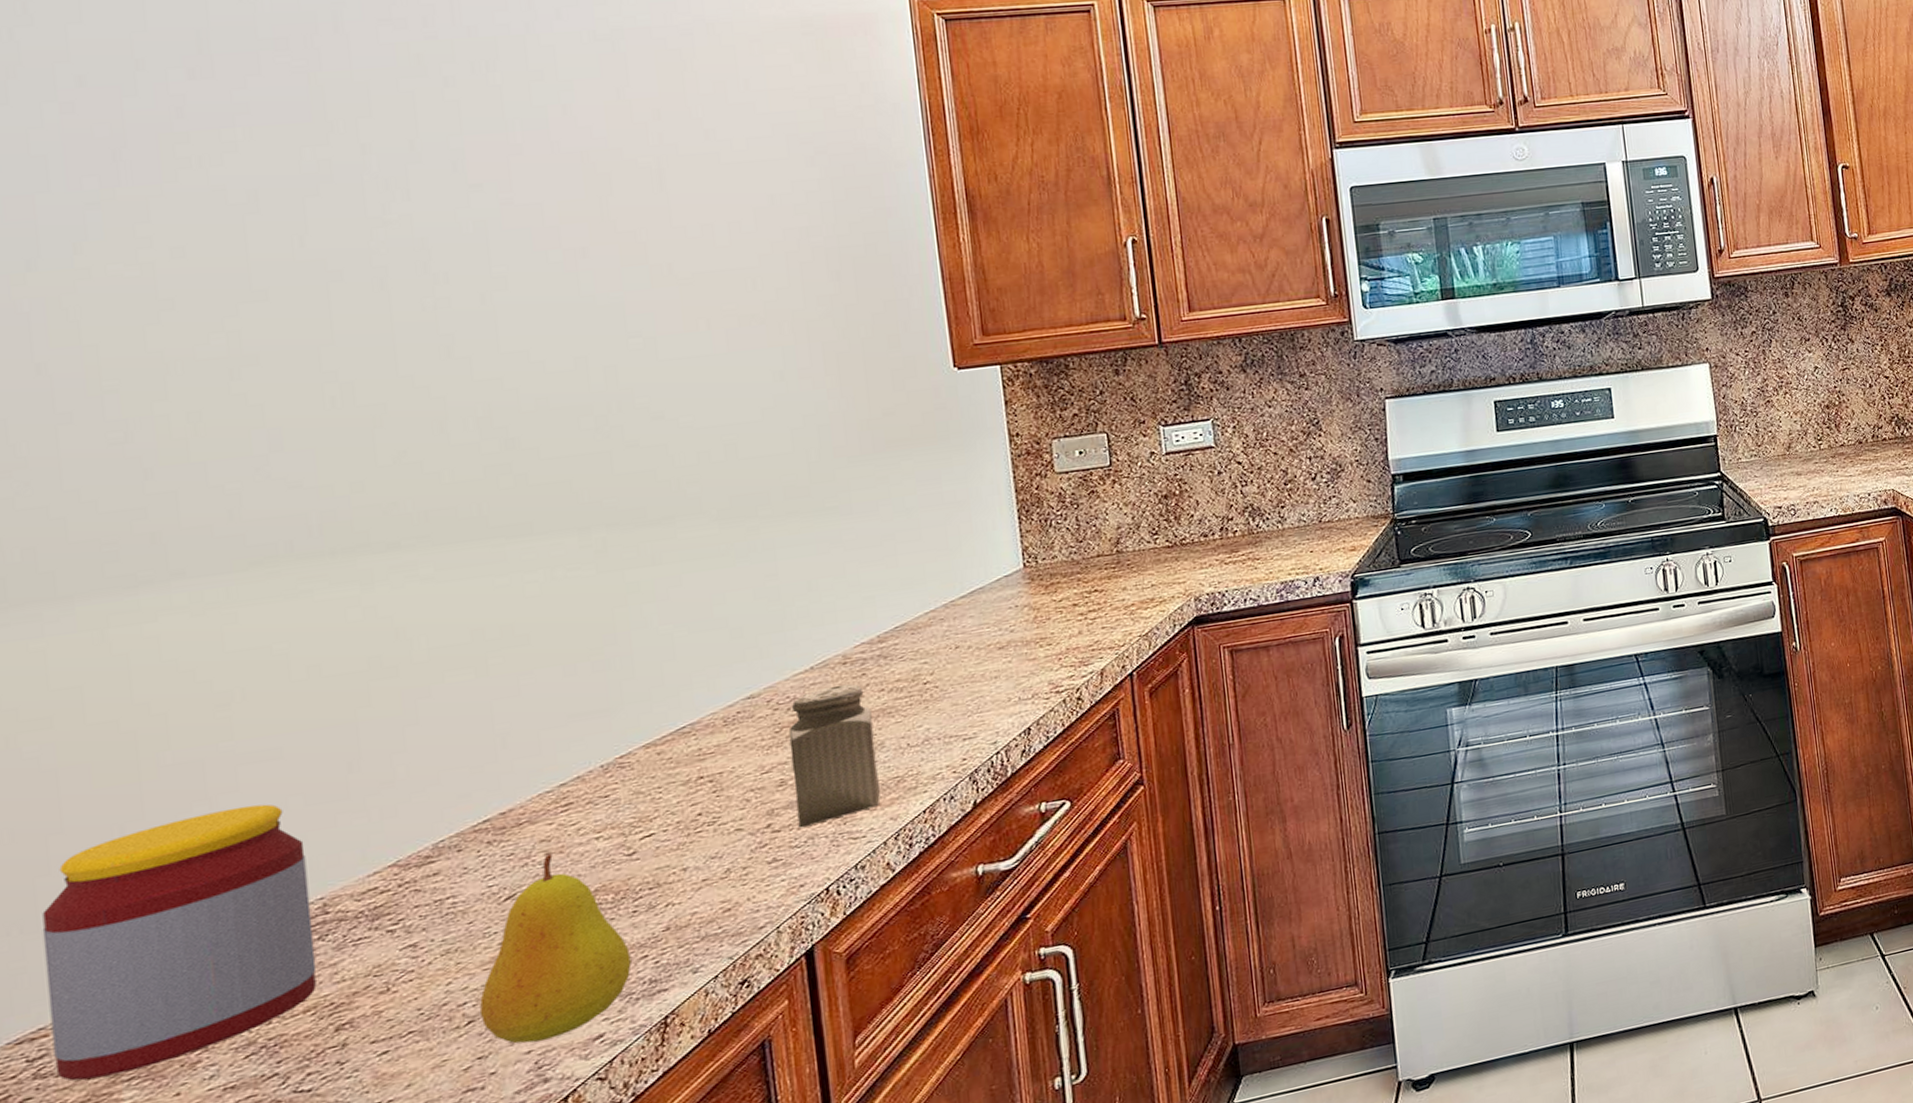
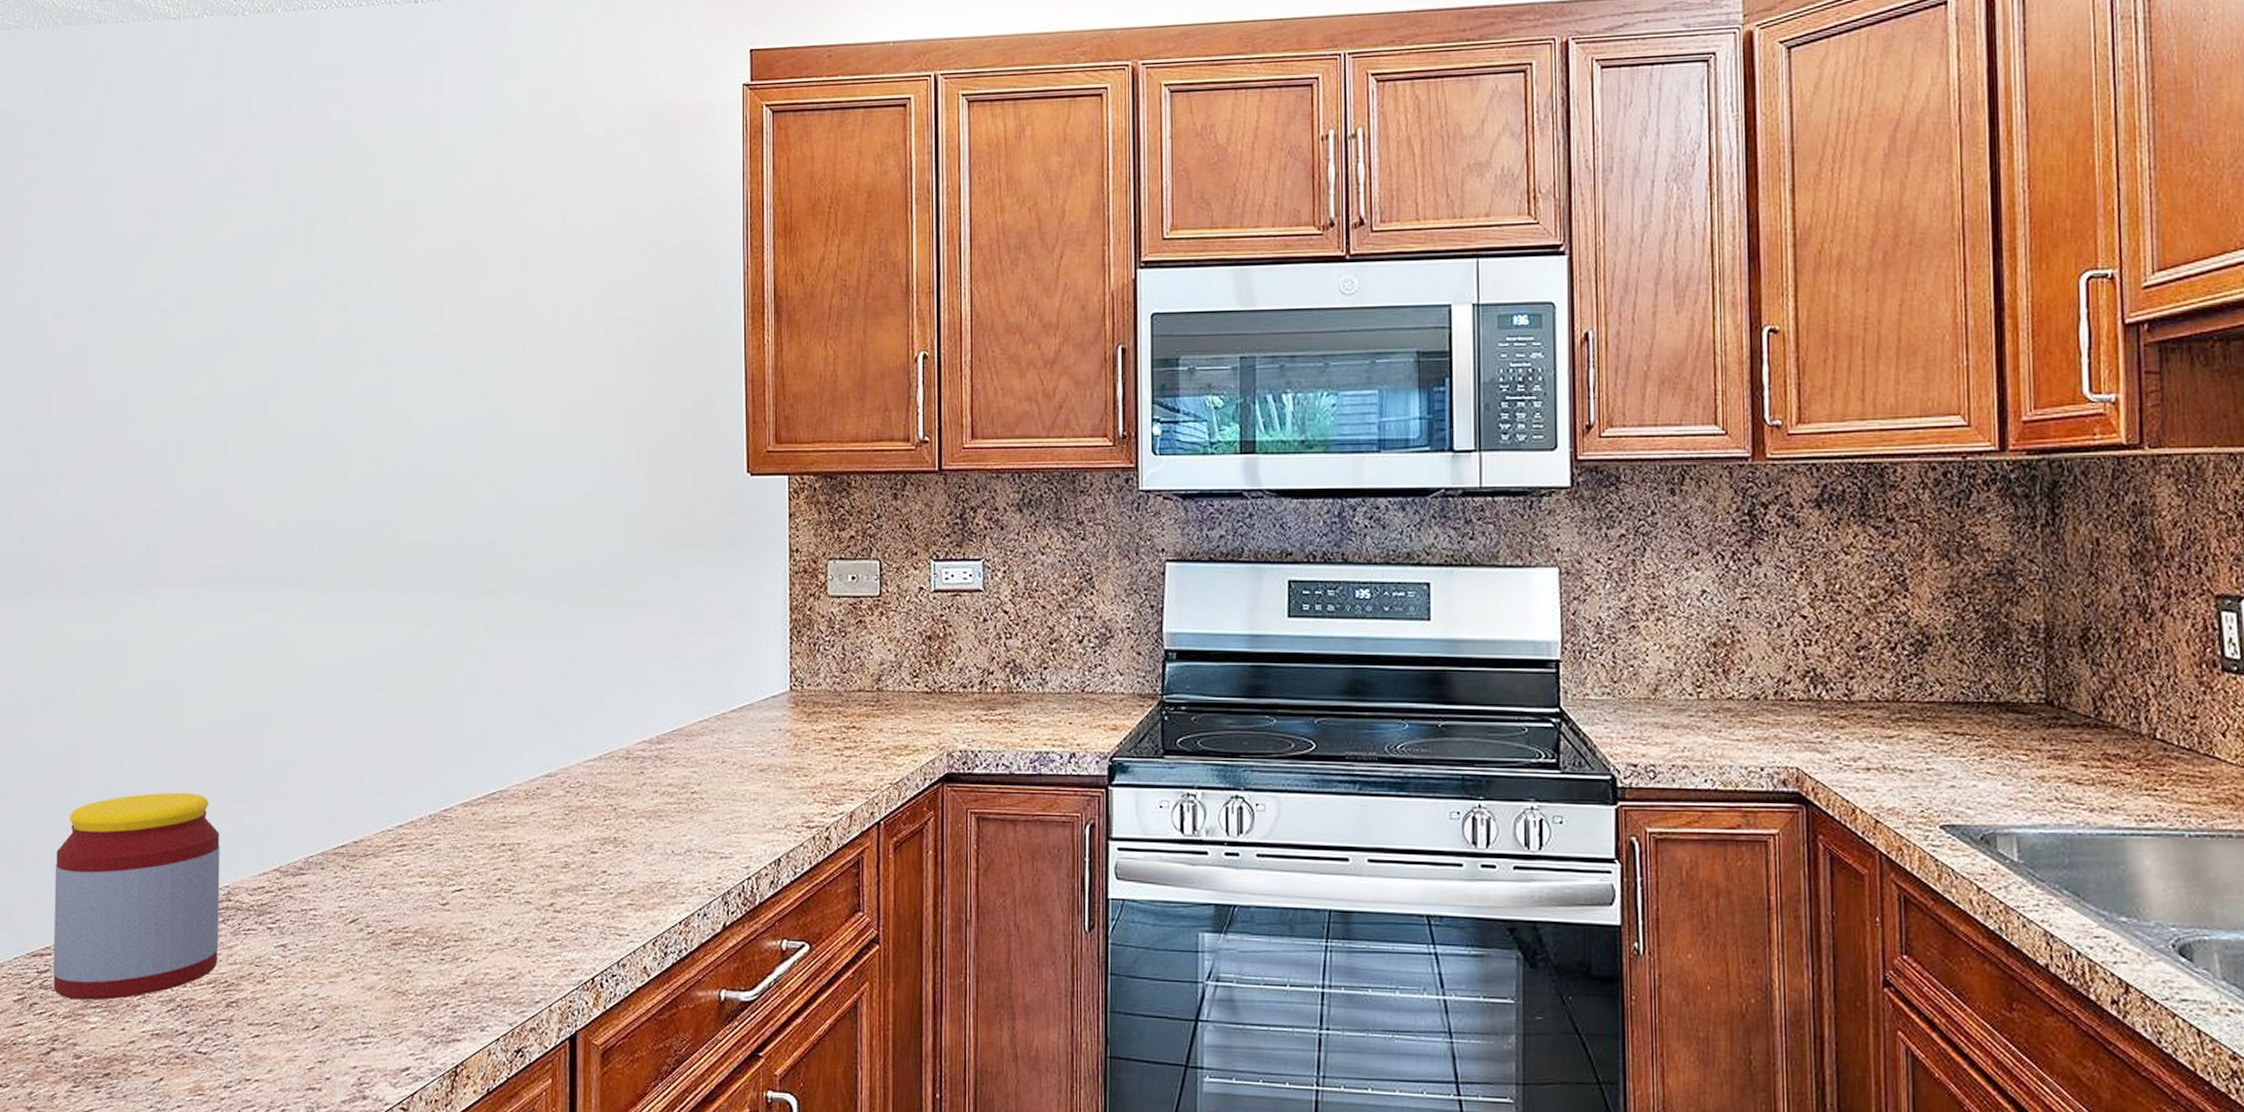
fruit: present [479,854,631,1044] -> none [323,889,435,1060]
salt shaker: present [788,684,880,828] -> none [575,779,645,914]

